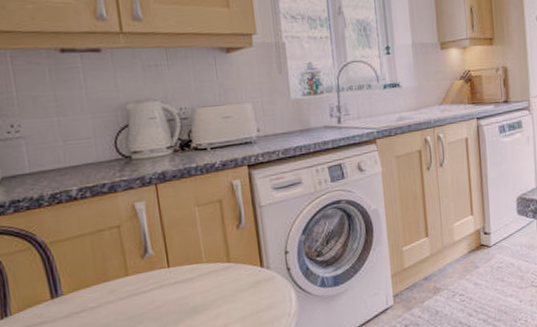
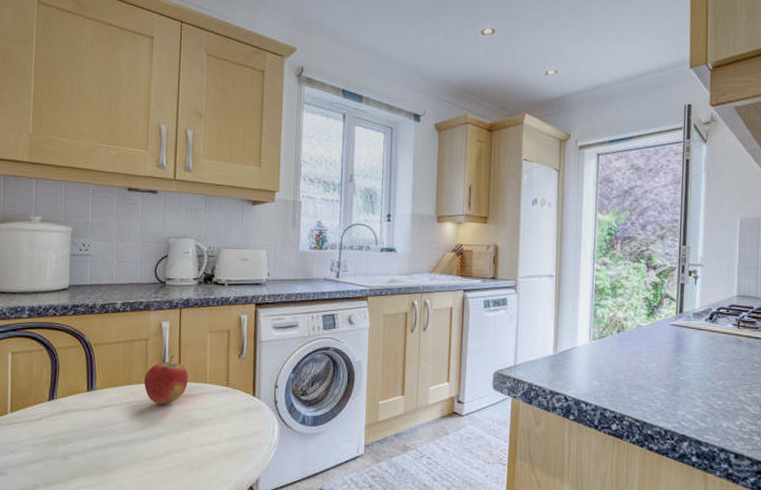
apple: none [124,239,180,298] -> present [144,355,188,405]

